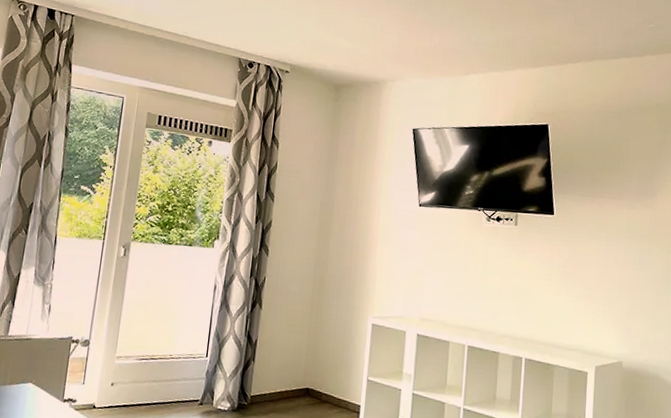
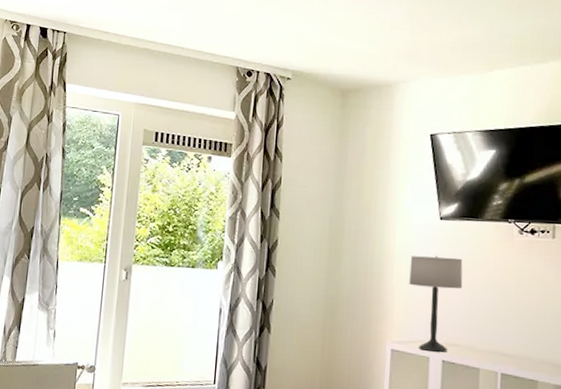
table lamp: none [390,238,438,327] -> present [409,255,463,352]

